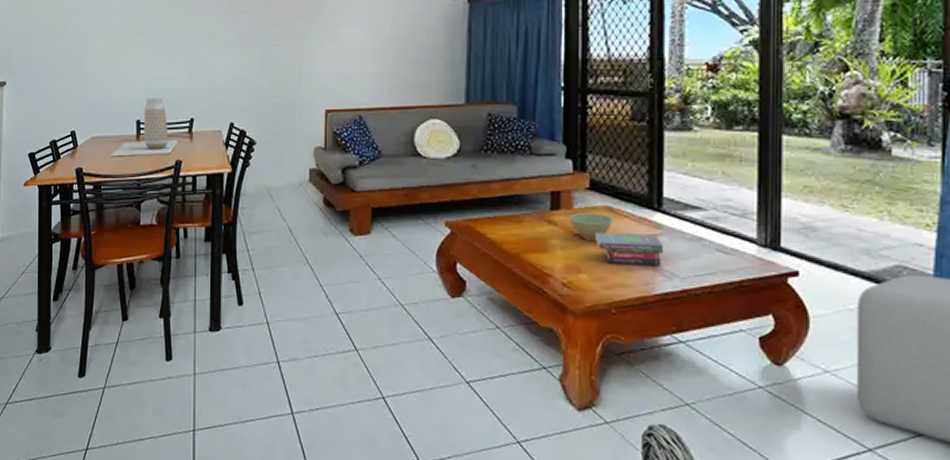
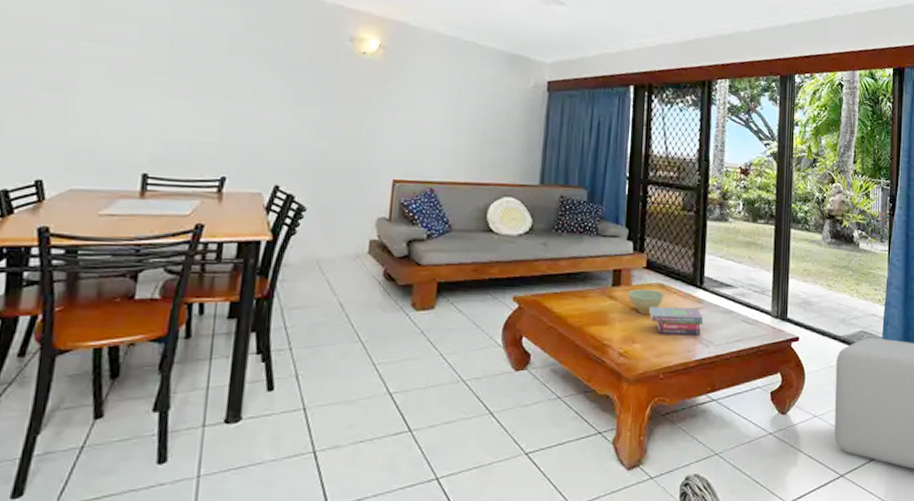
vase: present [143,97,168,150] -> none [150,148,189,211]

